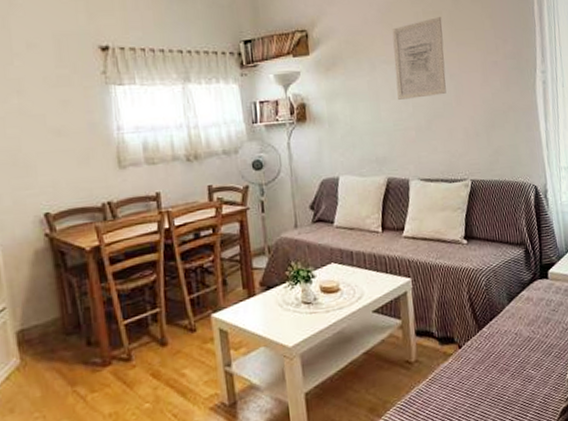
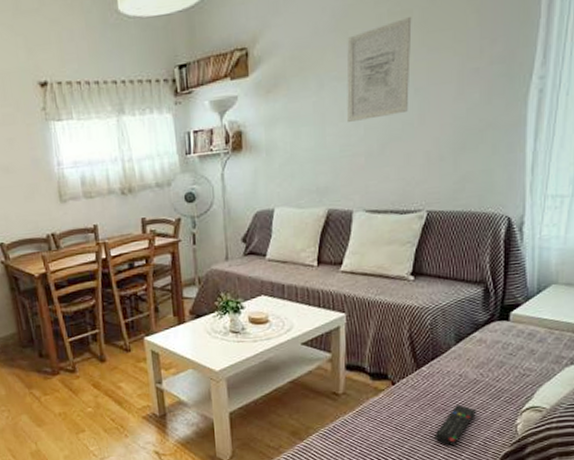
remote control: none [501,363,534,407] -> present [435,404,477,446]

